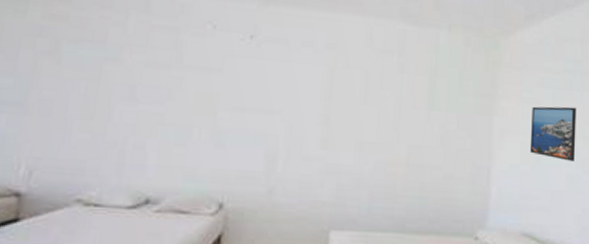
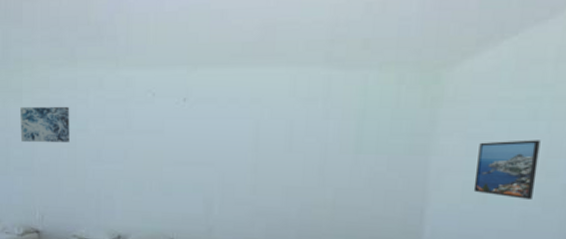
wall art: none [14,21,99,73] -> present [20,107,70,143]

